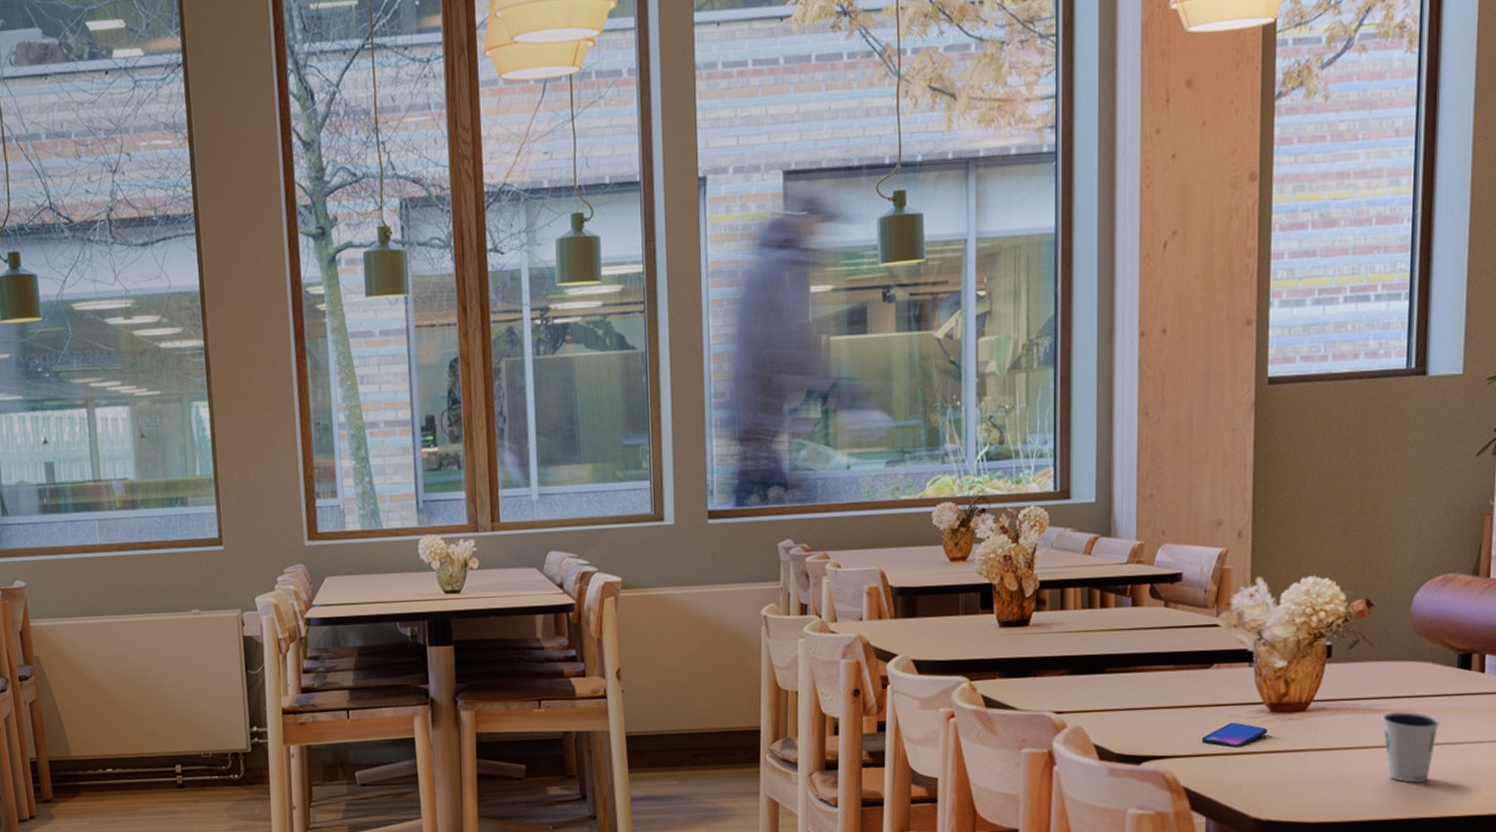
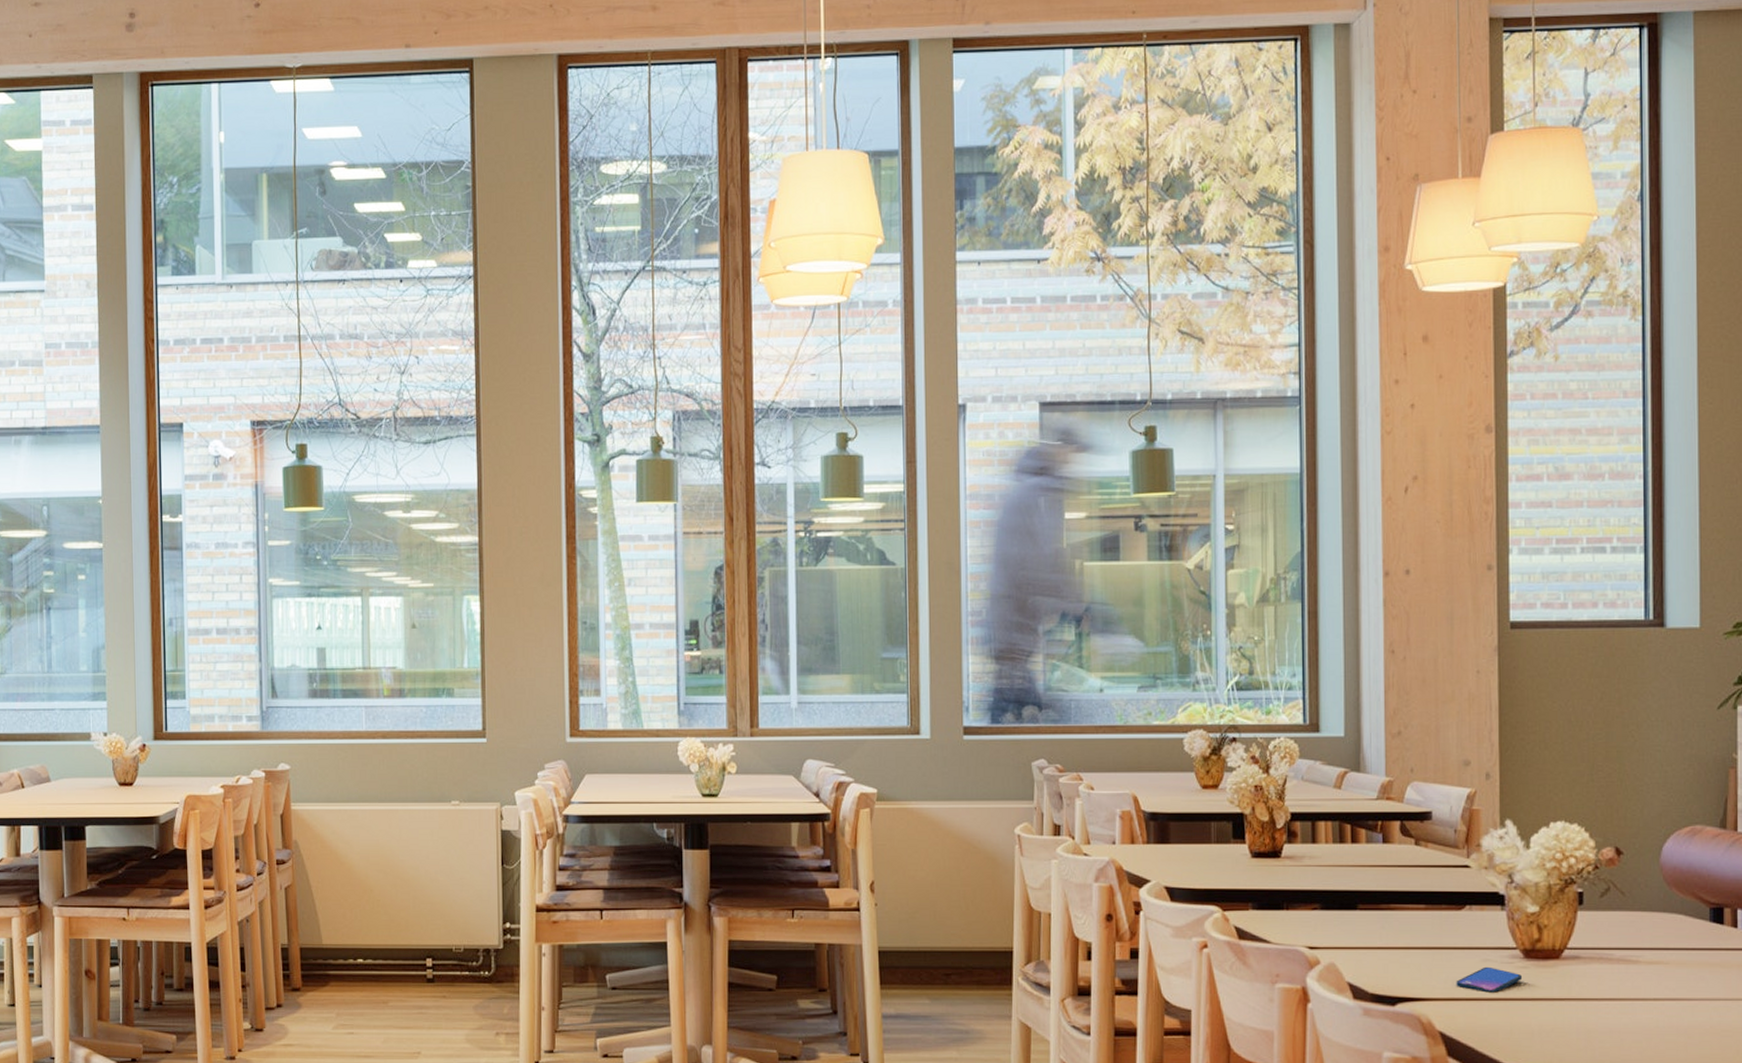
dixie cup: present [1382,712,1440,783] -> none [1636,964,1695,1039]

